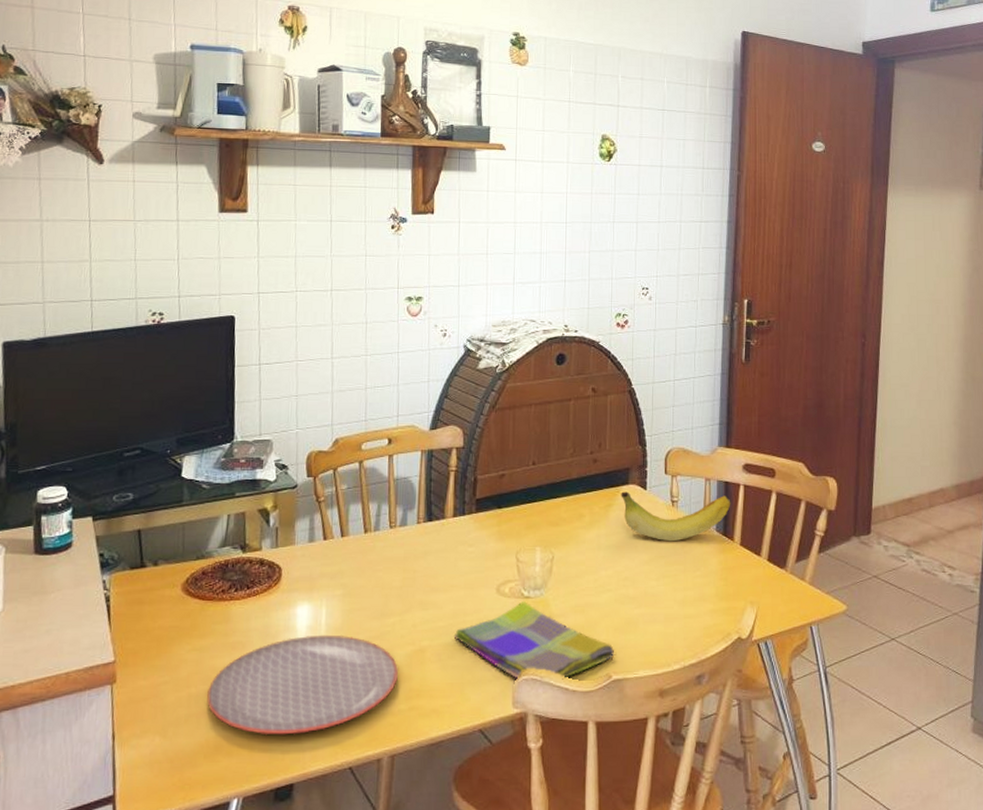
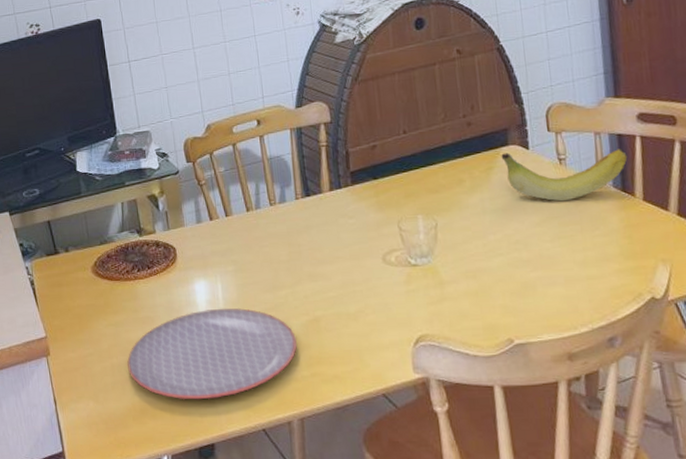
dish towel: present [453,601,614,680] -> none [345,269,514,347]

